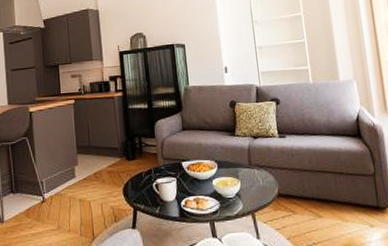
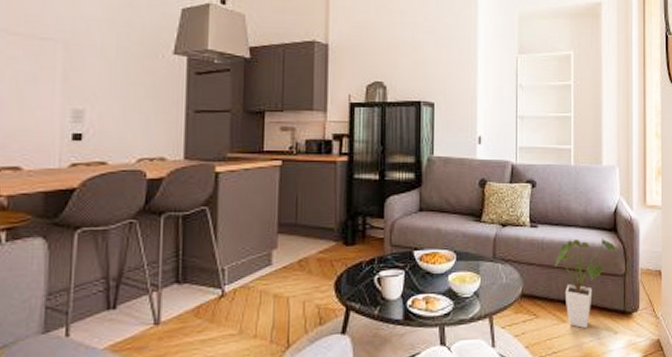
house plant: none [305,143,364,223] -> present [555,238,617,329]

